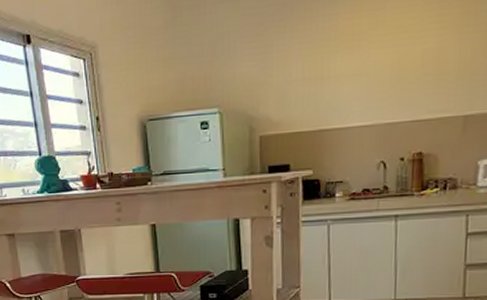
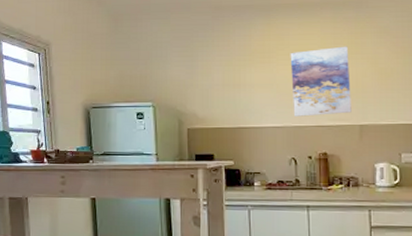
wall art: none [385,17,458,111] -> present [290,46,352,117]

